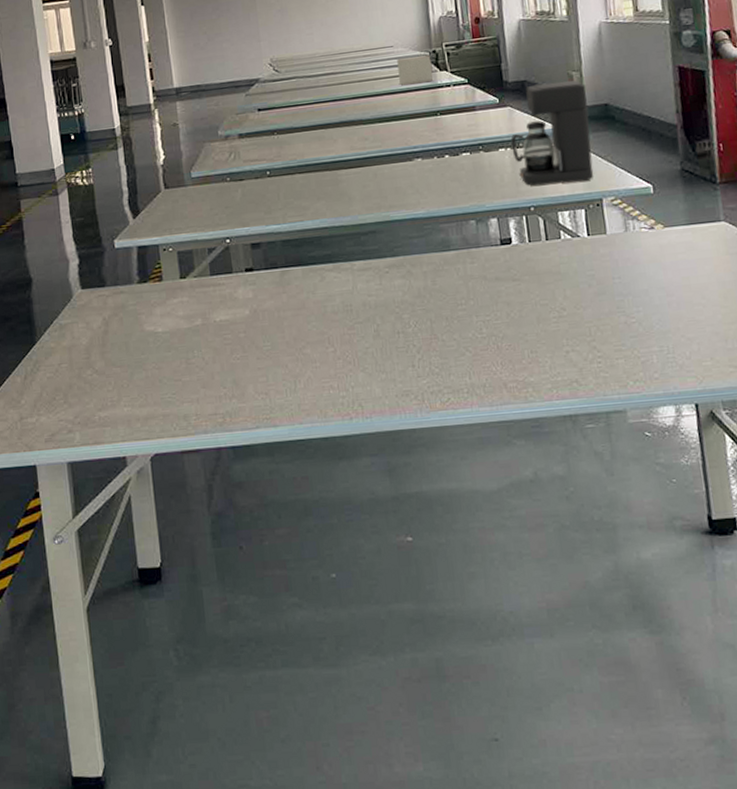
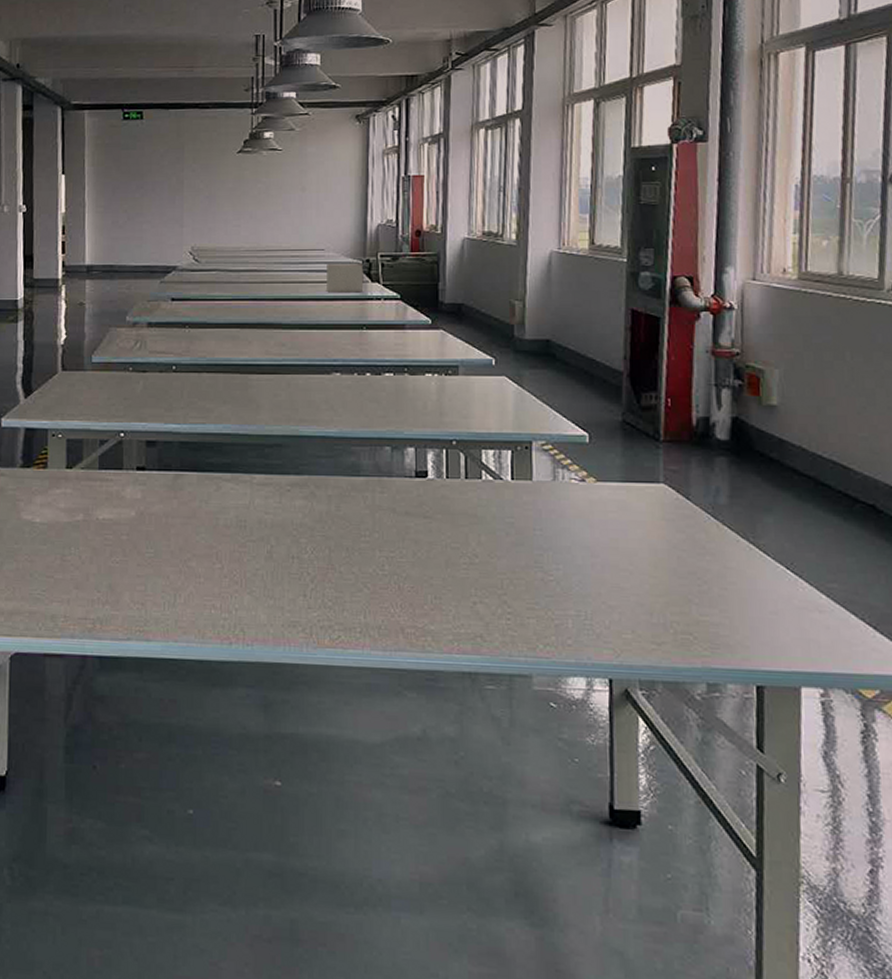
coffee maker: present [510,80,594,186] -> none [439,309,528,420]

